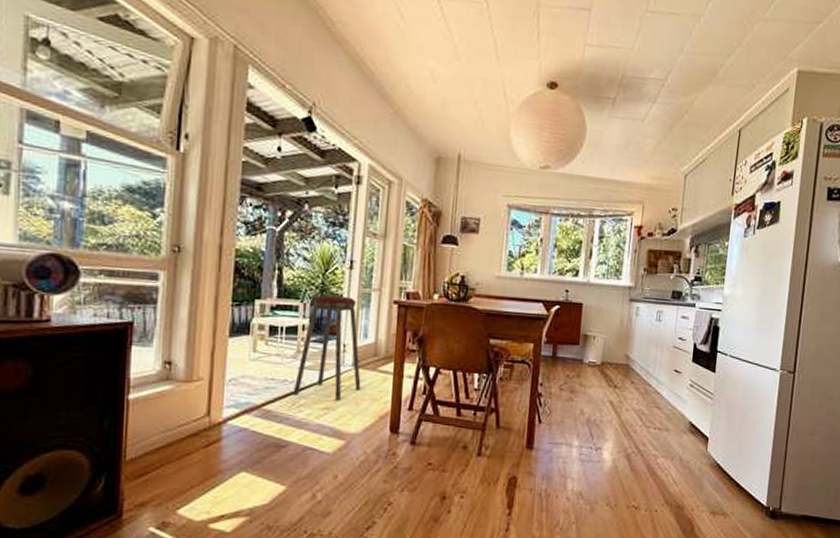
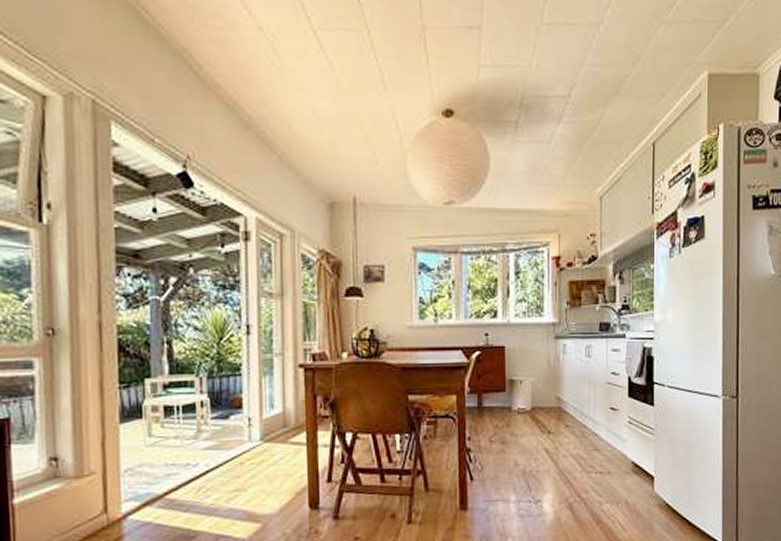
music stool: present [292,295,361,401] -> none [197,364,272,481]

